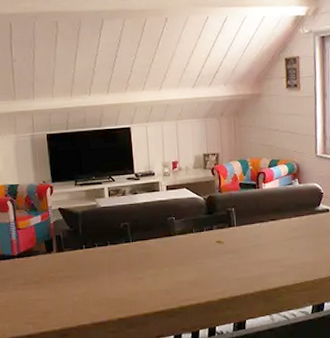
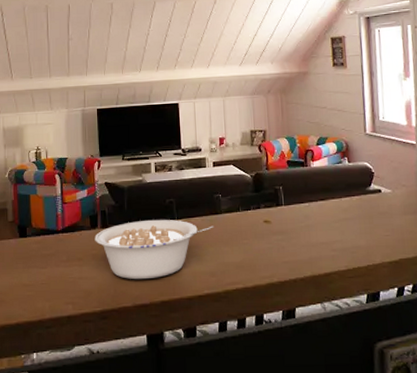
legume: none [51,242,168,300] -> present [95,220,214,280]

